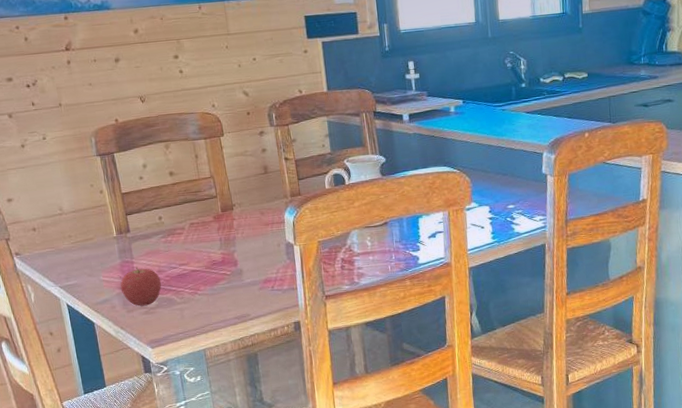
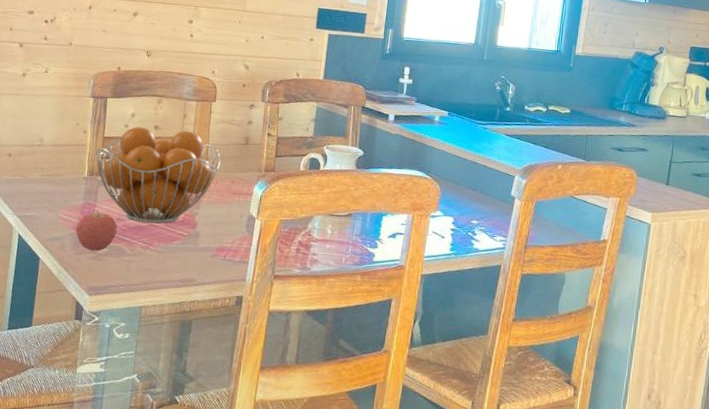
fruit basket: none [117,171,245,270] -> present [95,127,221,224]

